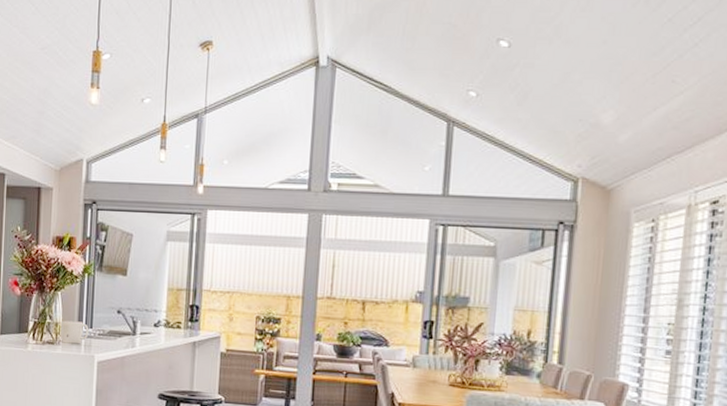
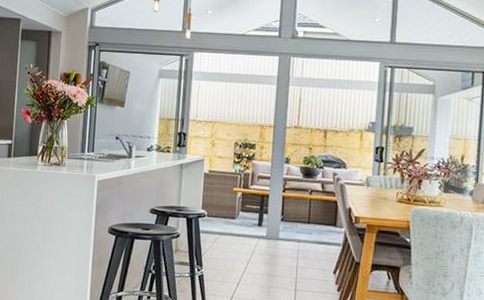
mug: present [60,320,89,344] -> none [66,145,91,166]

